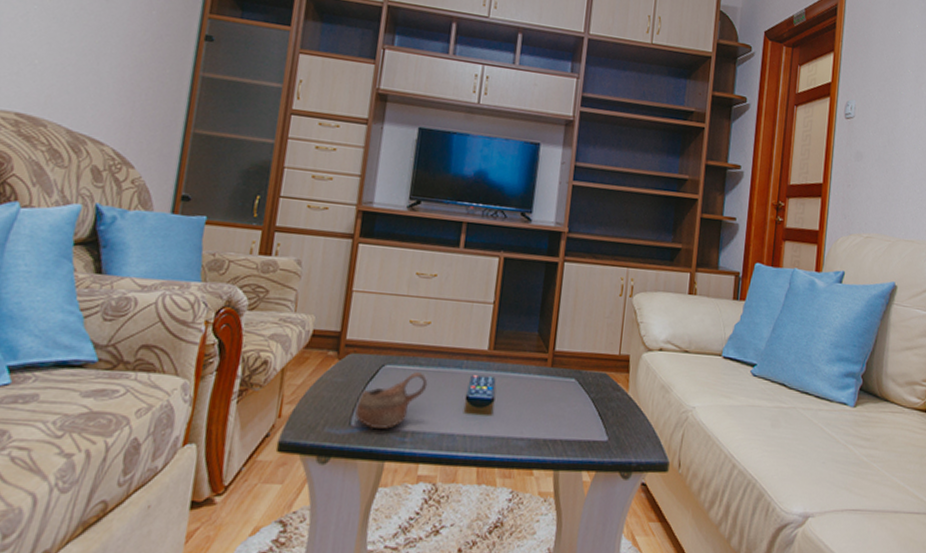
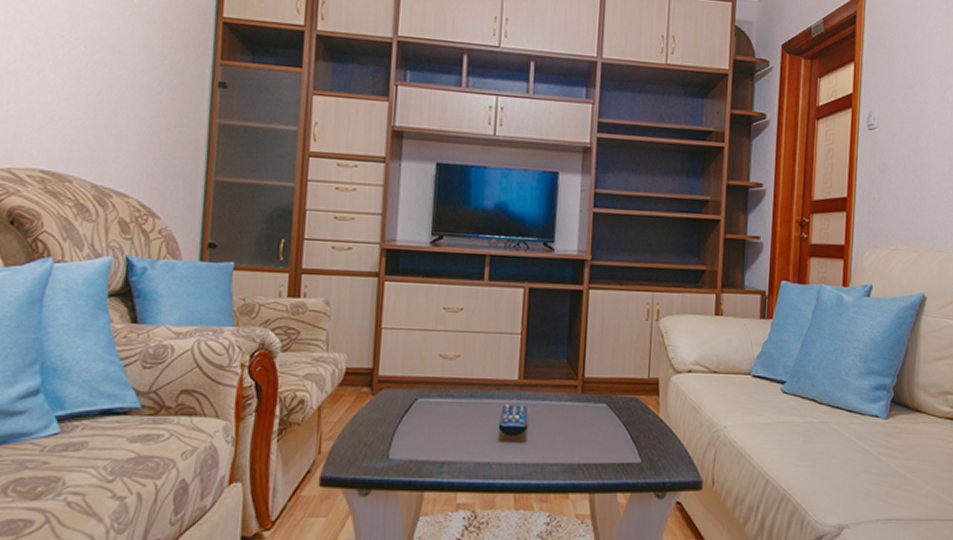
cup: present [355,371,428,429] -> none [392,403,461,460]

